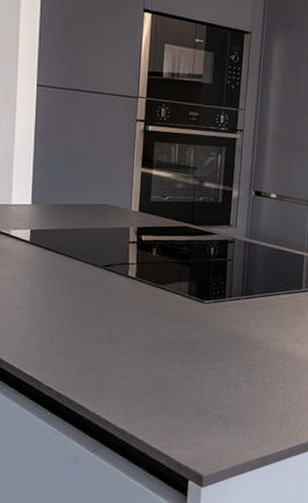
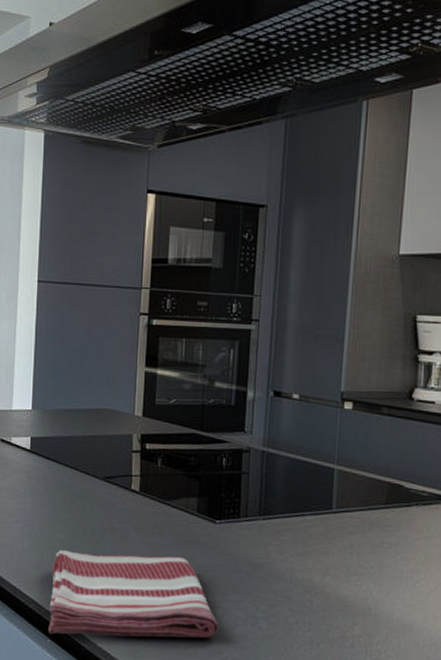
dish towel: none [49,332,207,408] -> present [48,550,220,638]

